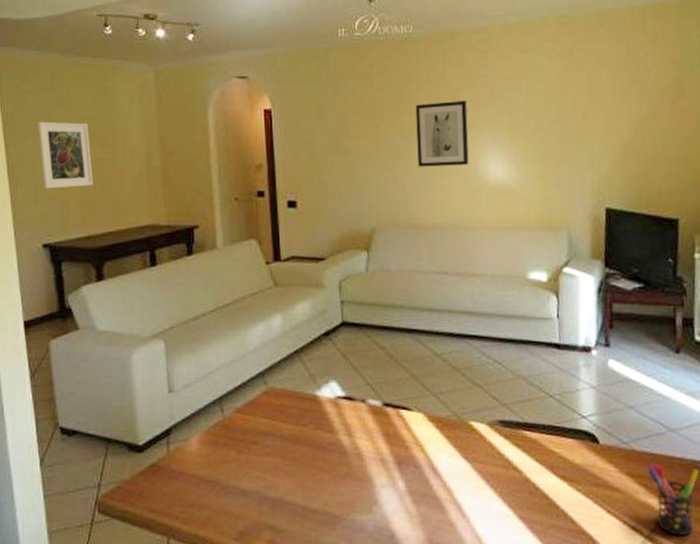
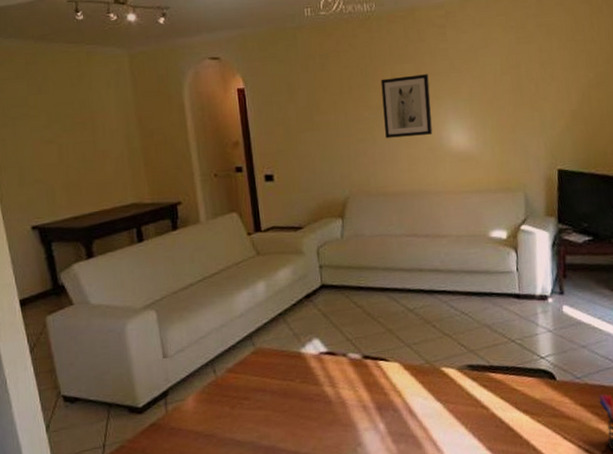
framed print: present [38,121,93,189] -> none [17,108,76,174]

